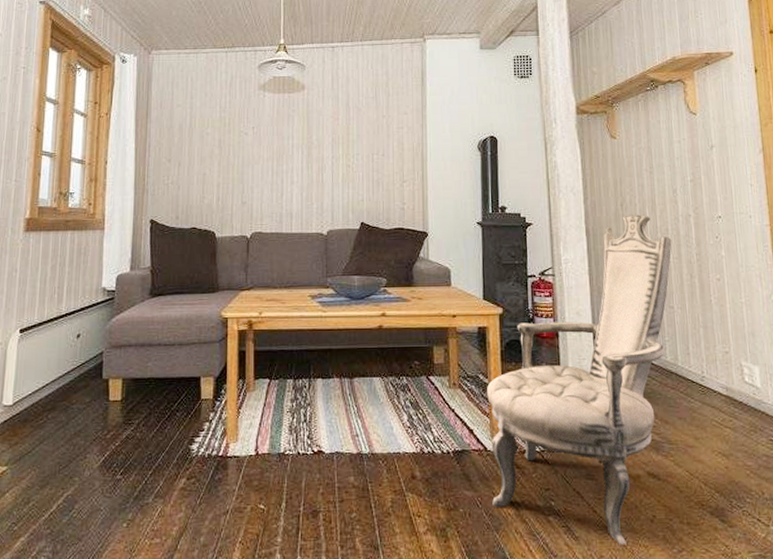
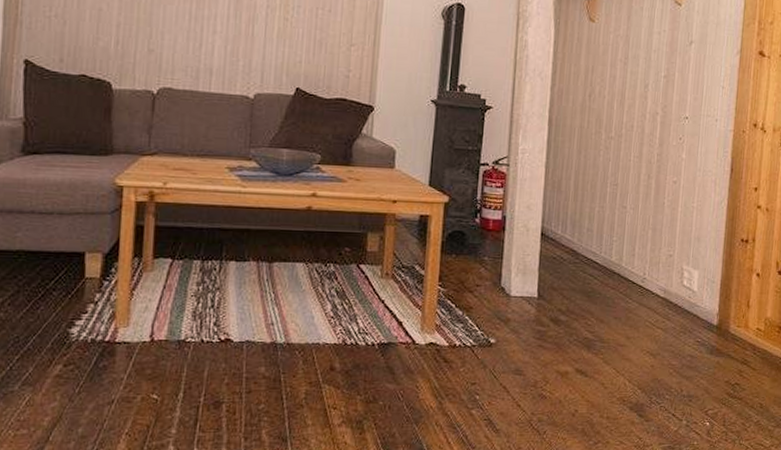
armchair: present [487,213,672,545] -> none [415,106,635,438]

